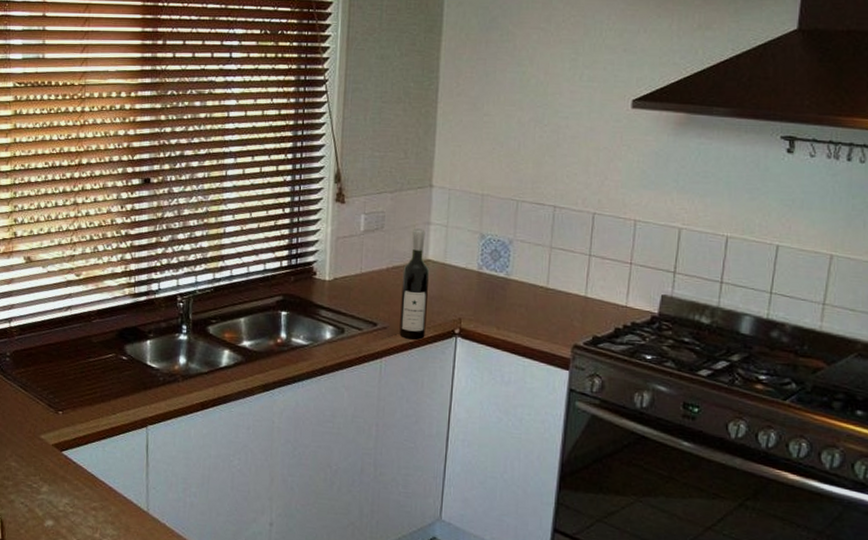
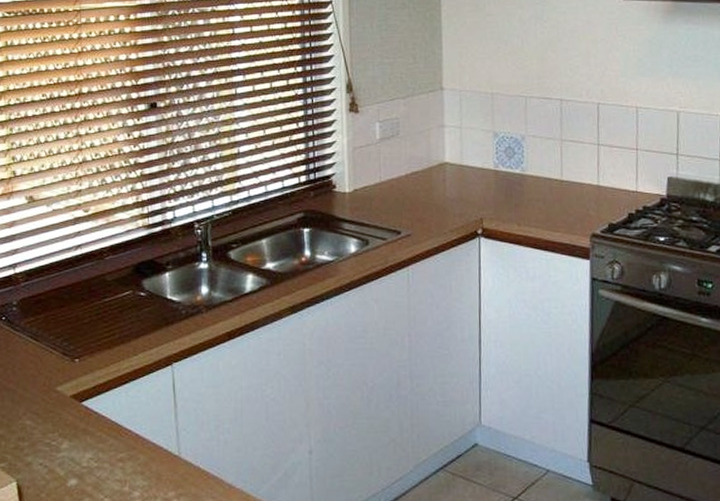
bottle: present [399,228,430,341] -> none [421,132,449,245]

